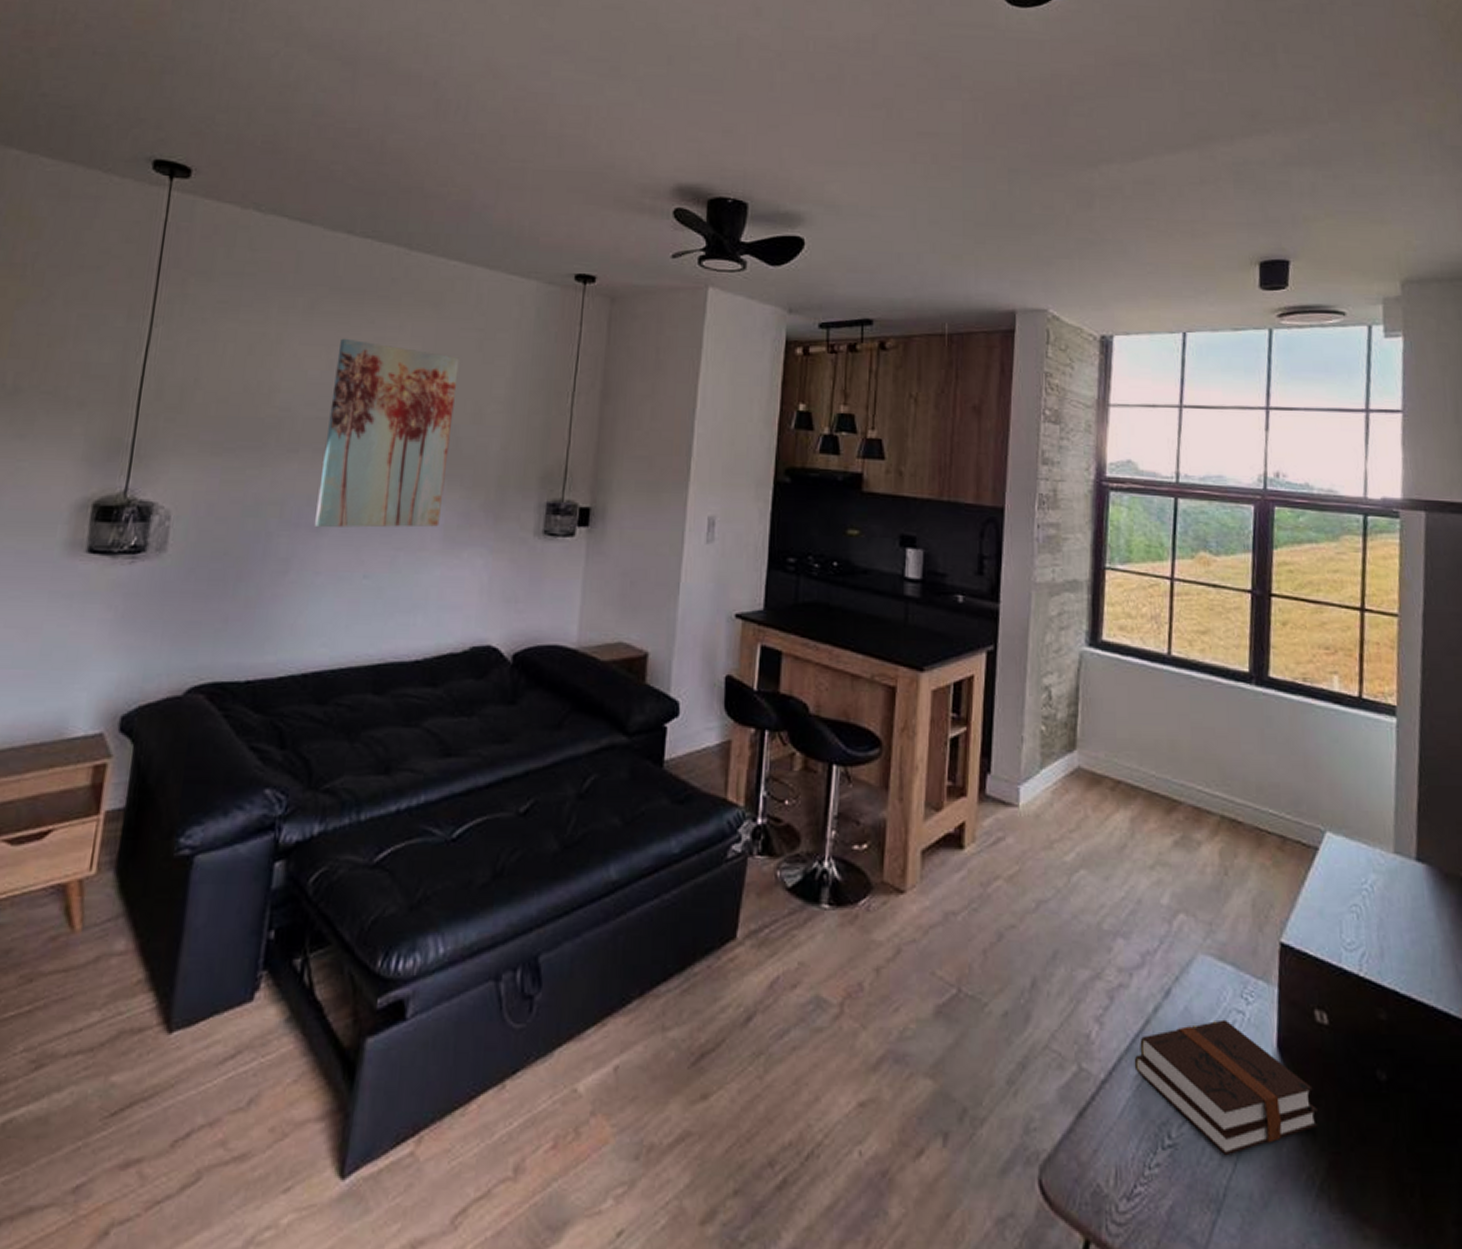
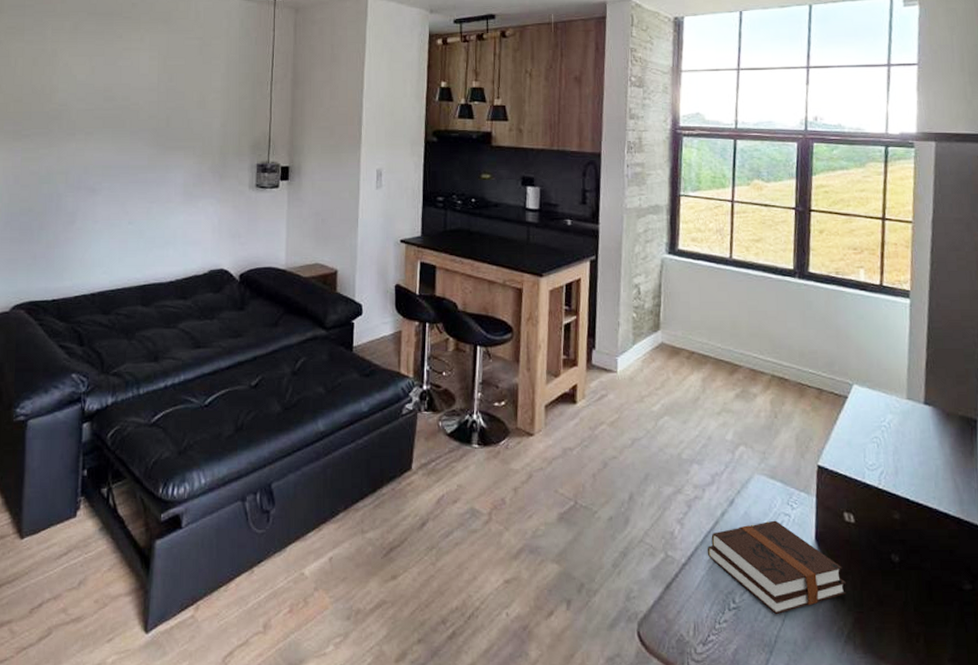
wall art: present [314,338,459,528] -> none [90,50,186,189]

